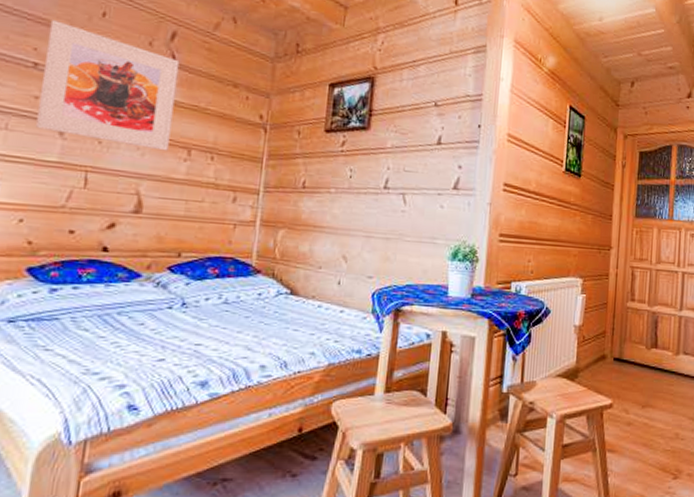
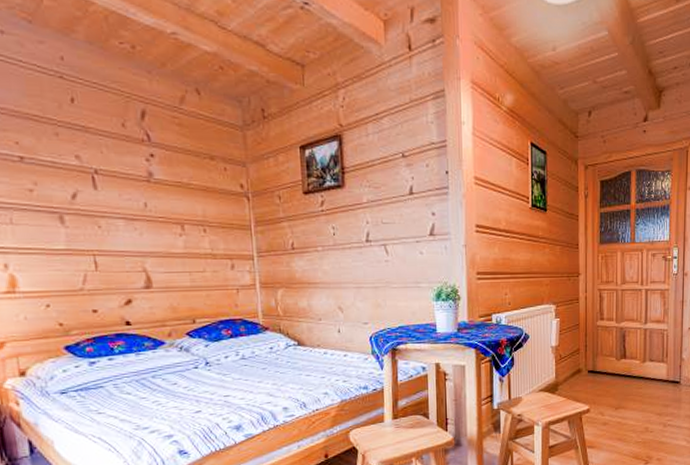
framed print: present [35,20,180,151] -> none [23,112,163,229]

